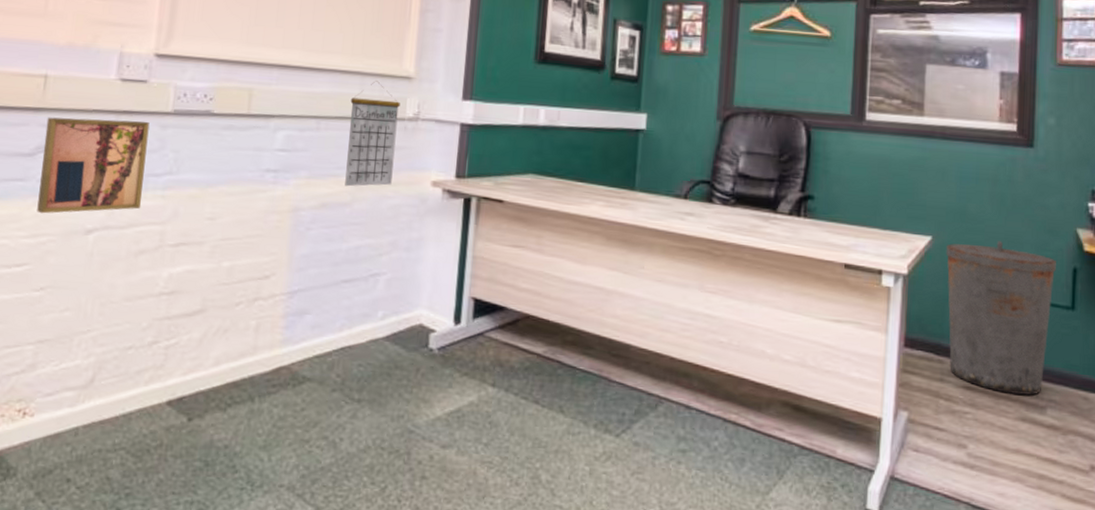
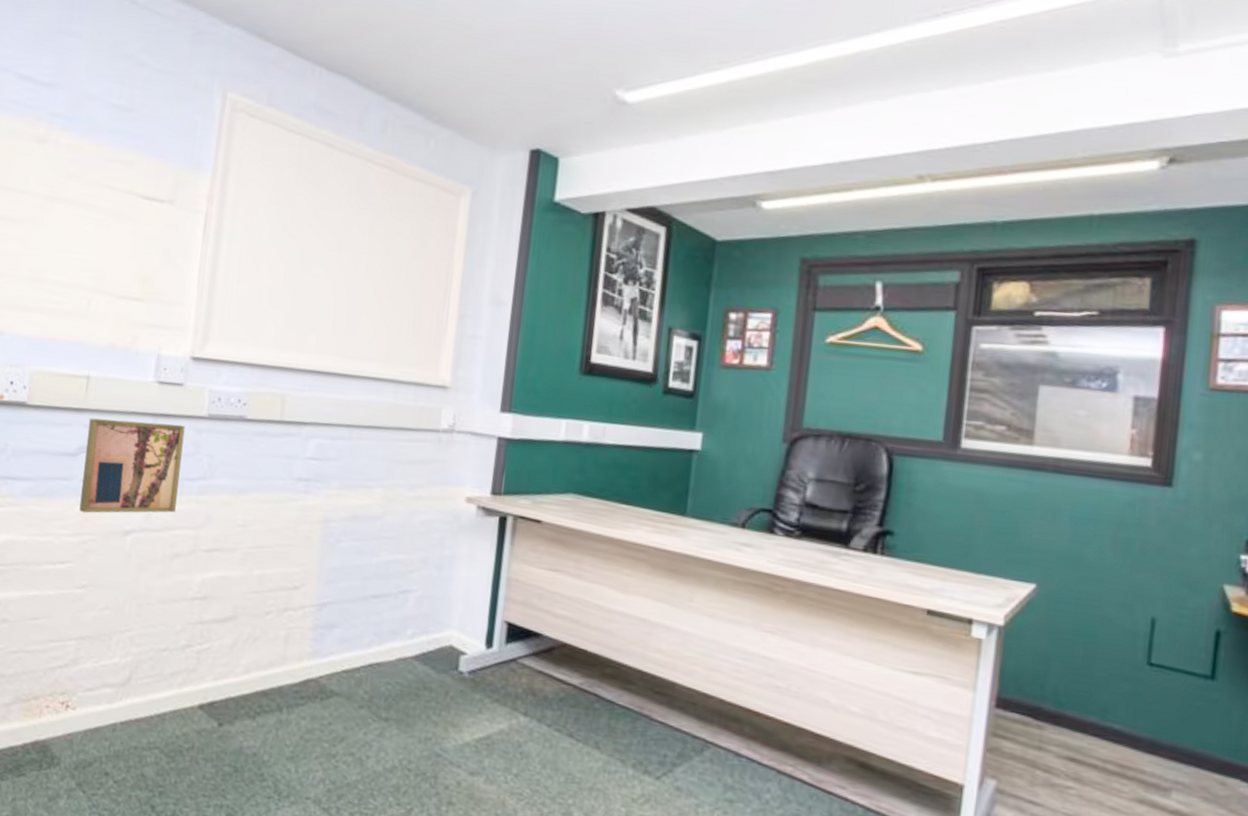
calendar: present [345,81,400,187] -> none [376,389,435,500]
trash can: present [945,241,1056,396] -> none [1050,594,1194,775]

